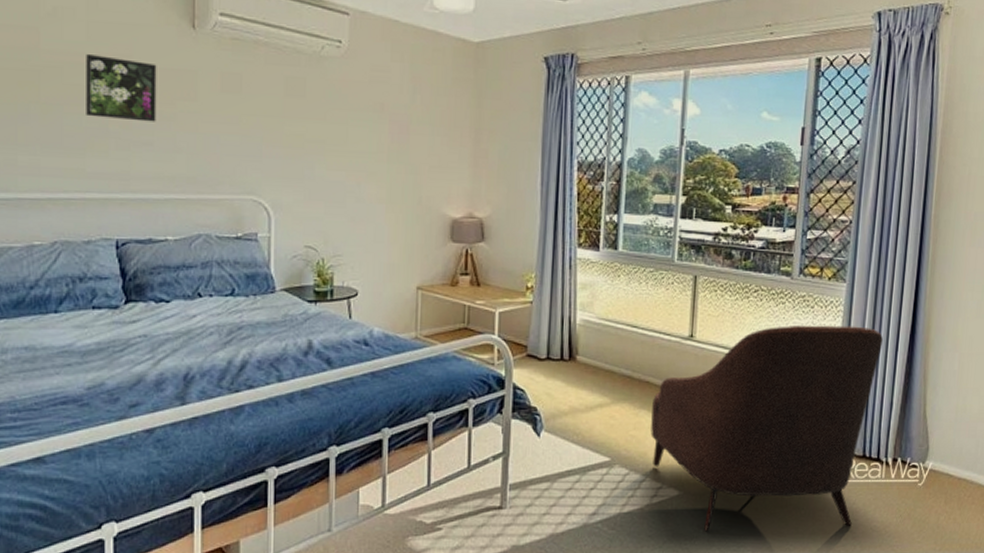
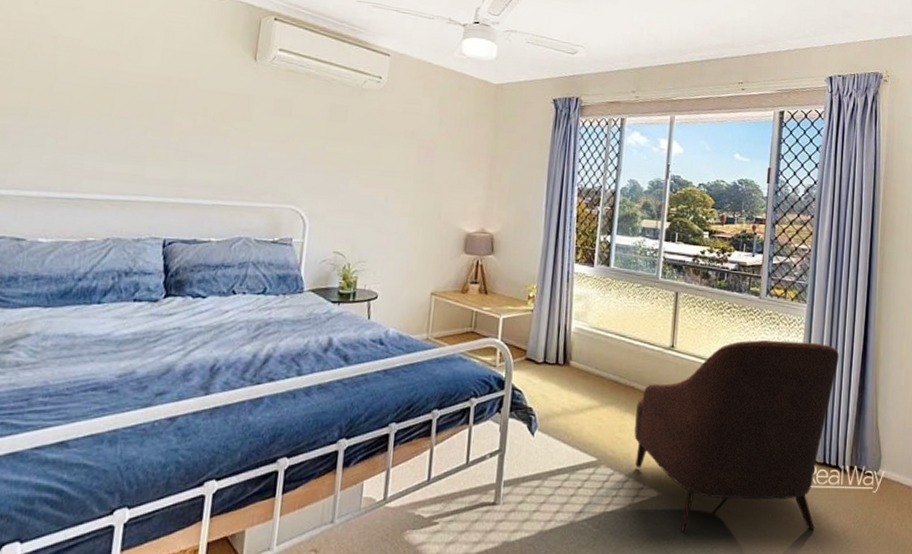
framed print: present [86,54,157,122] -> none [151,77,220,138]

